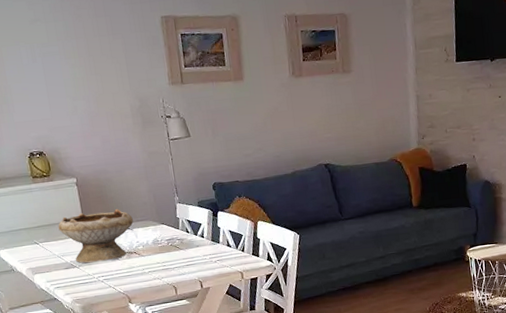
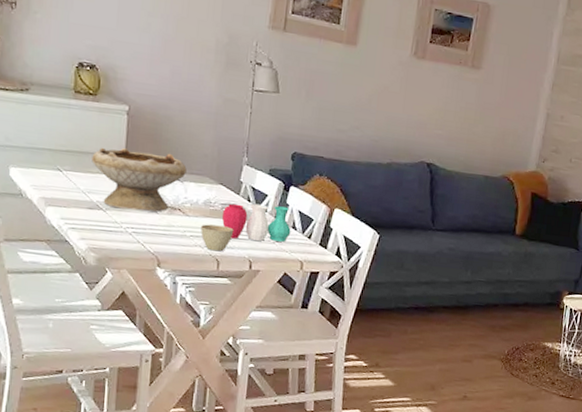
cup: none [155,257,182,280] -> present [201,224,234,252]
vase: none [169,230,227,267] -> present [221,203,291,242]

